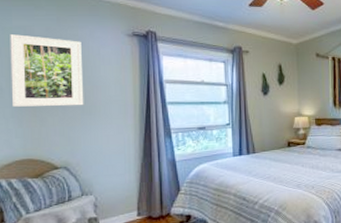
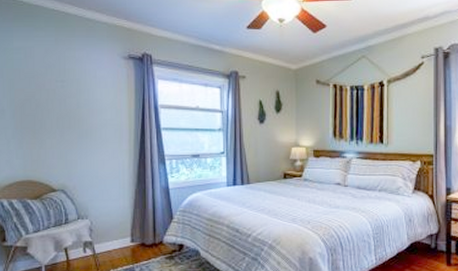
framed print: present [10,34,84,107] -> none [11,56,81,129]

